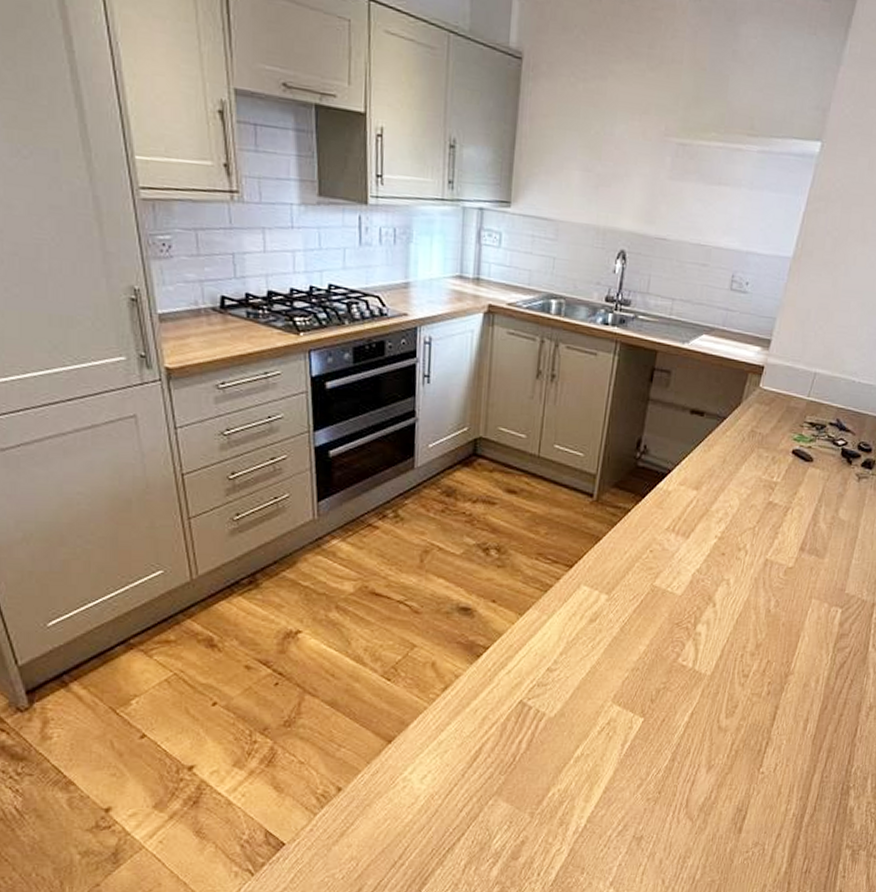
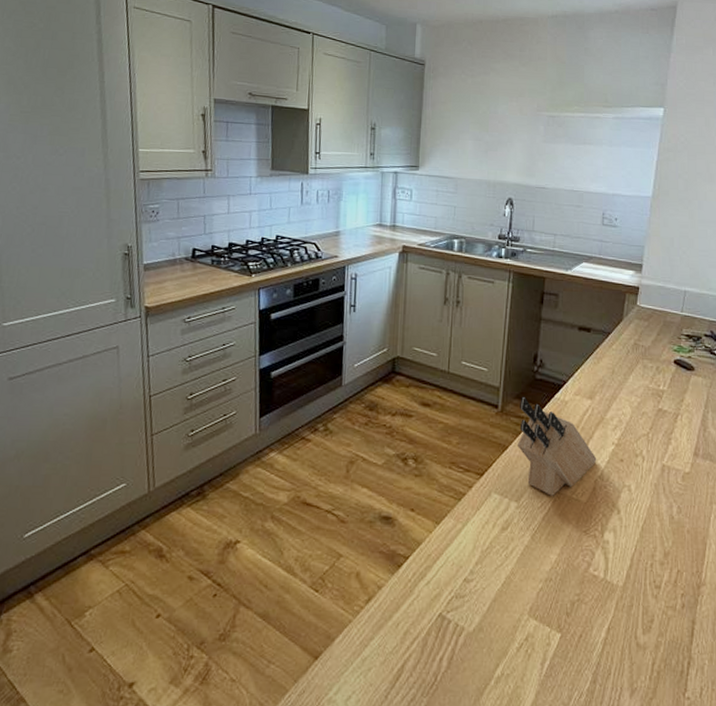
knife block: none [612,485,697,589] -> present [518,396,597,496]

